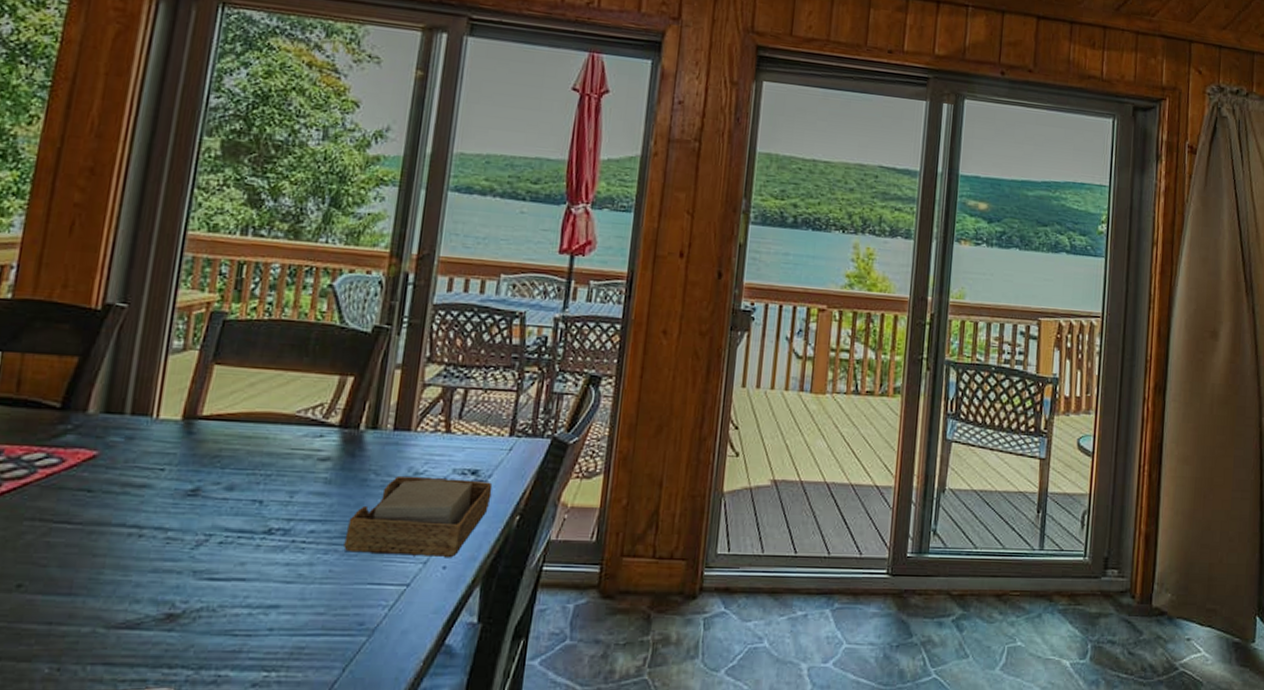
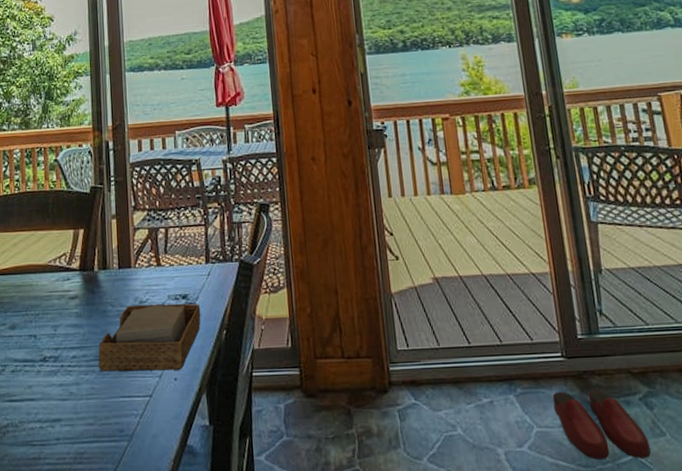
slippers: none [867,609,952,679] -> present [552,390,651,460]

